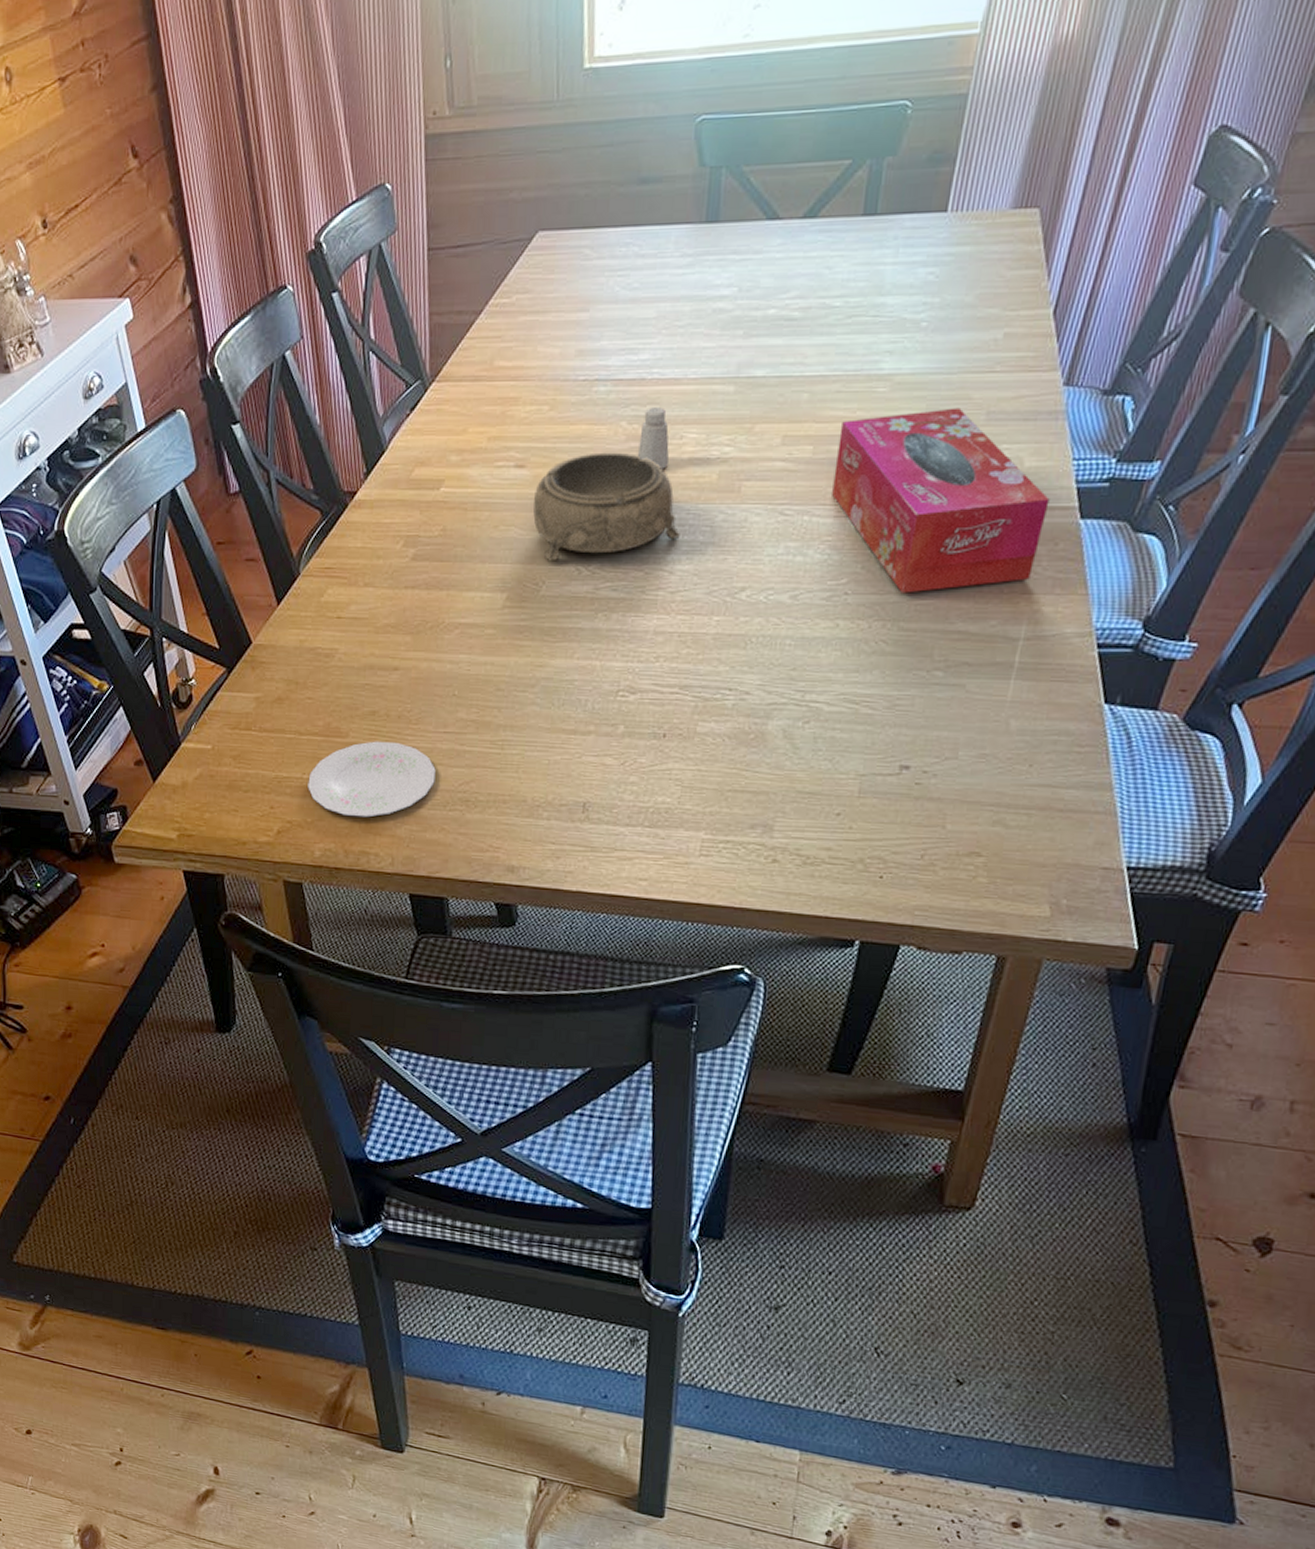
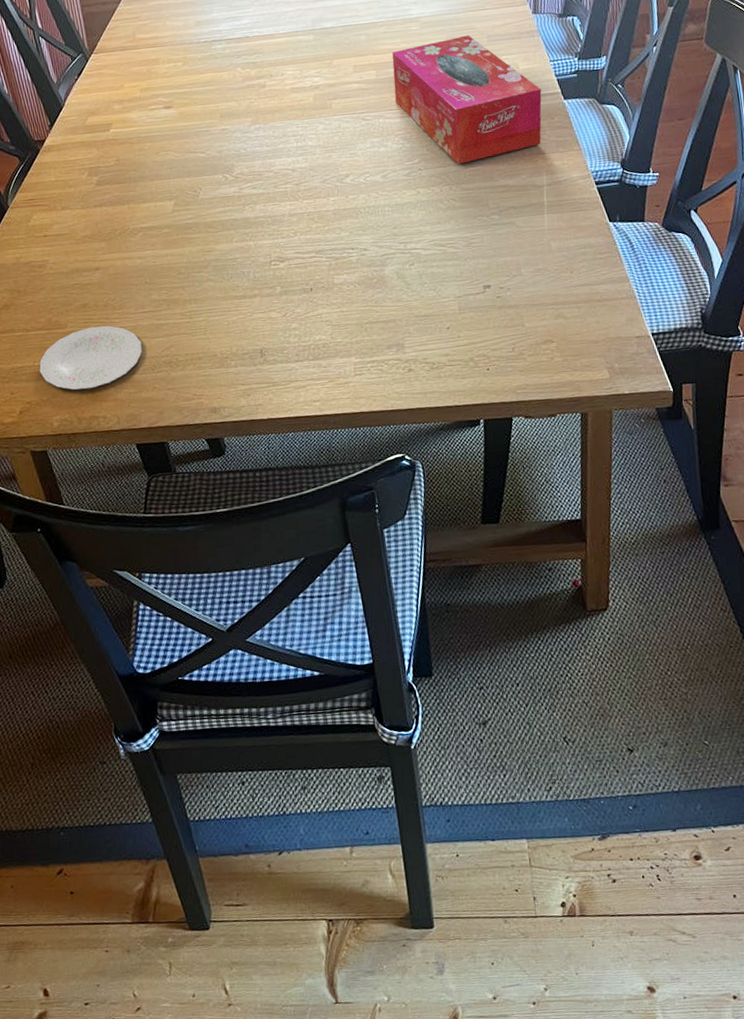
decorative bowl: present [533,452,680,561] -> none [182,89,295,174]
saltshaker: present [638,408,670,469] -> none [252,55,277,98]

